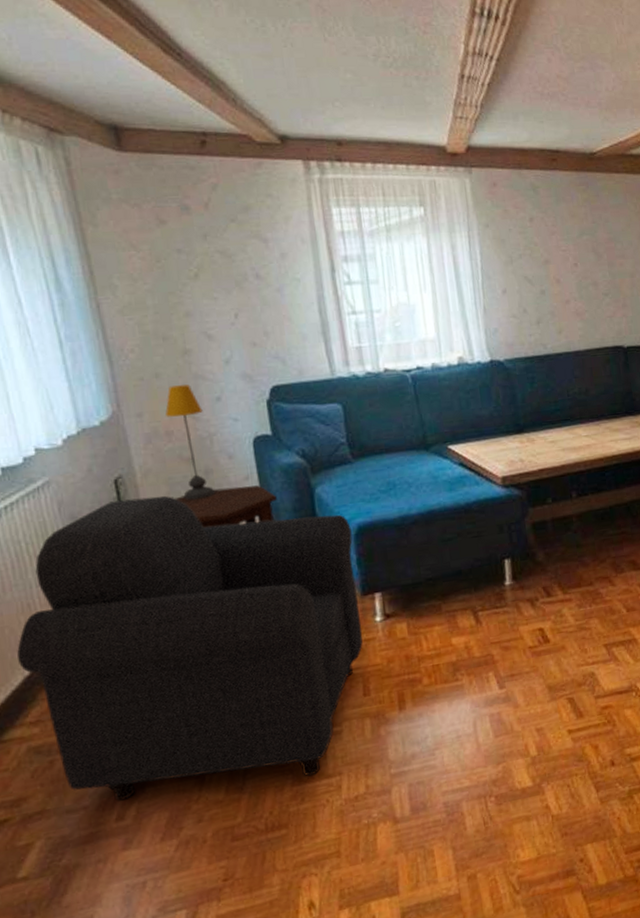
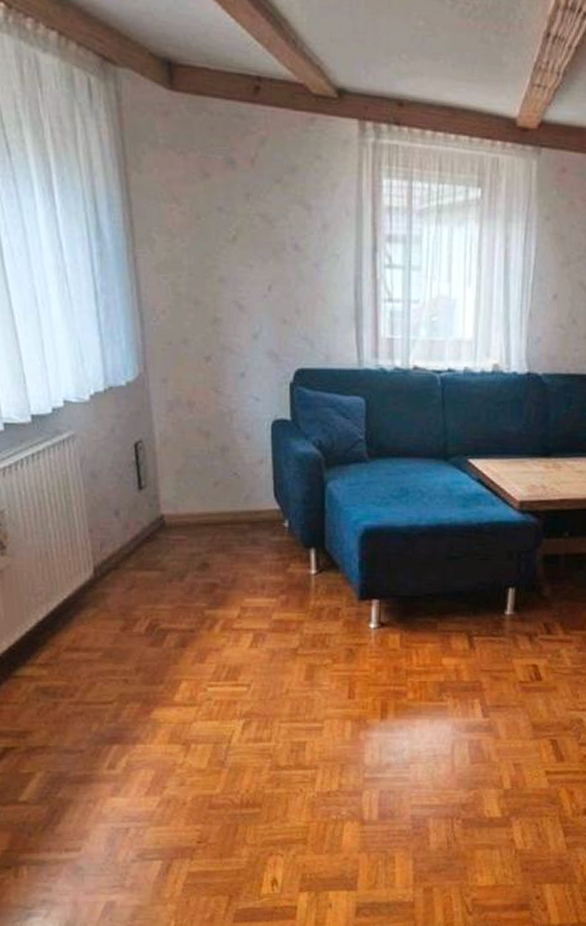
armchair: present [17,495,363,801] -> none [33,465,358,764]
table lamp: present [165,384,216,501] -> none [190,355,230,476]
side table: present [175,485,277,528] -> none [190,468,288,510]

